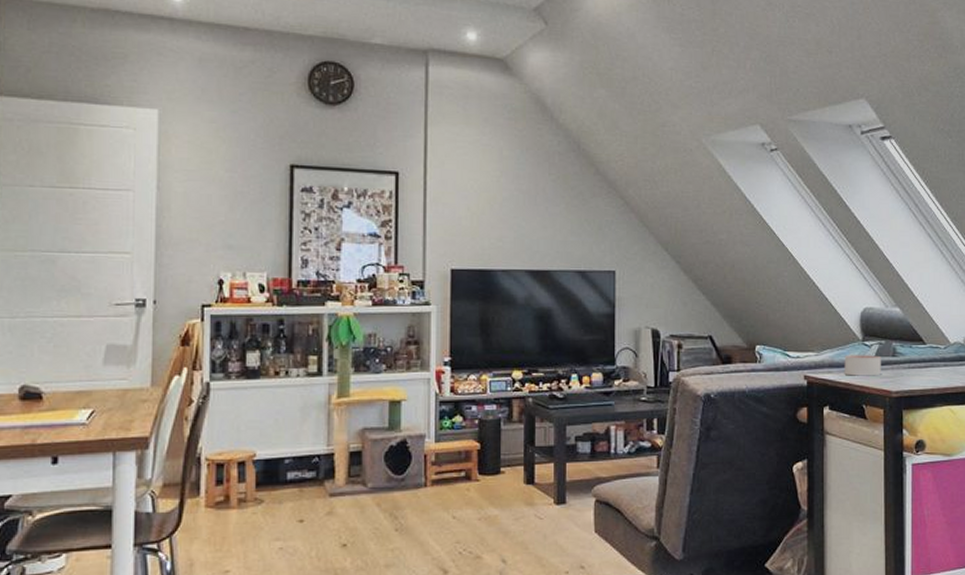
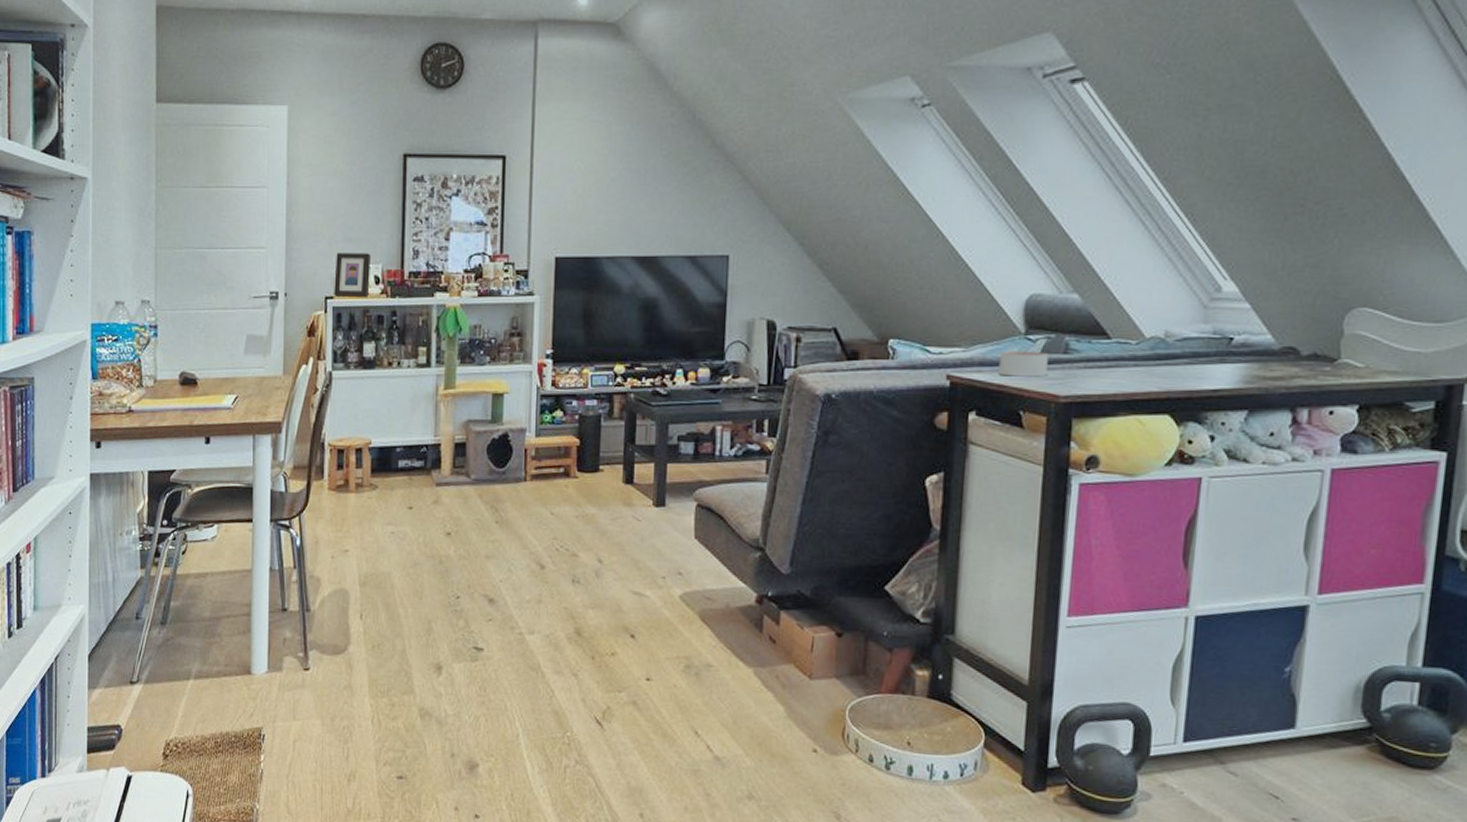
picture frame: none [212,260,255,306] -> present [334,253,372,298]

